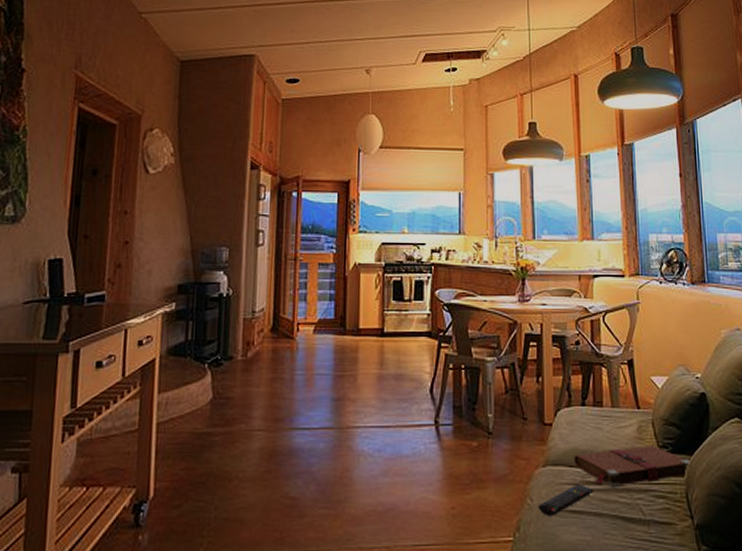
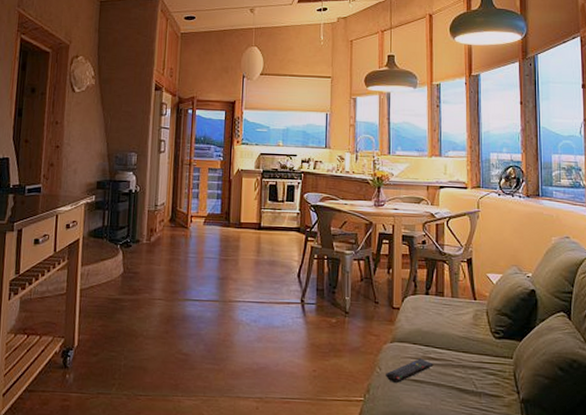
book: present [574,446,691,488] -> none [417,331,519,364]

